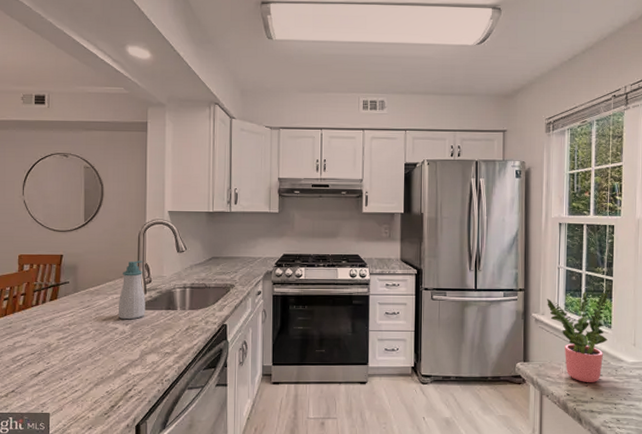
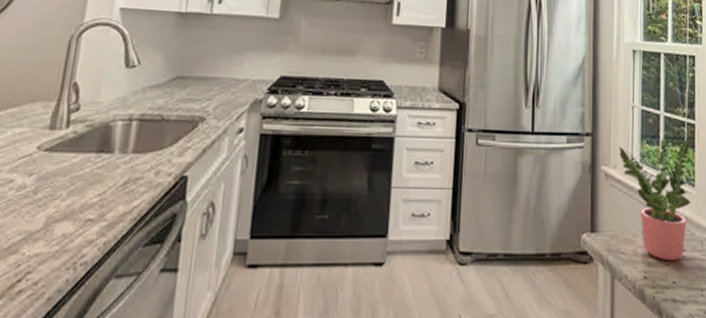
soap bottle: present [119,260,146,320] -> none [19,77,70,167]

